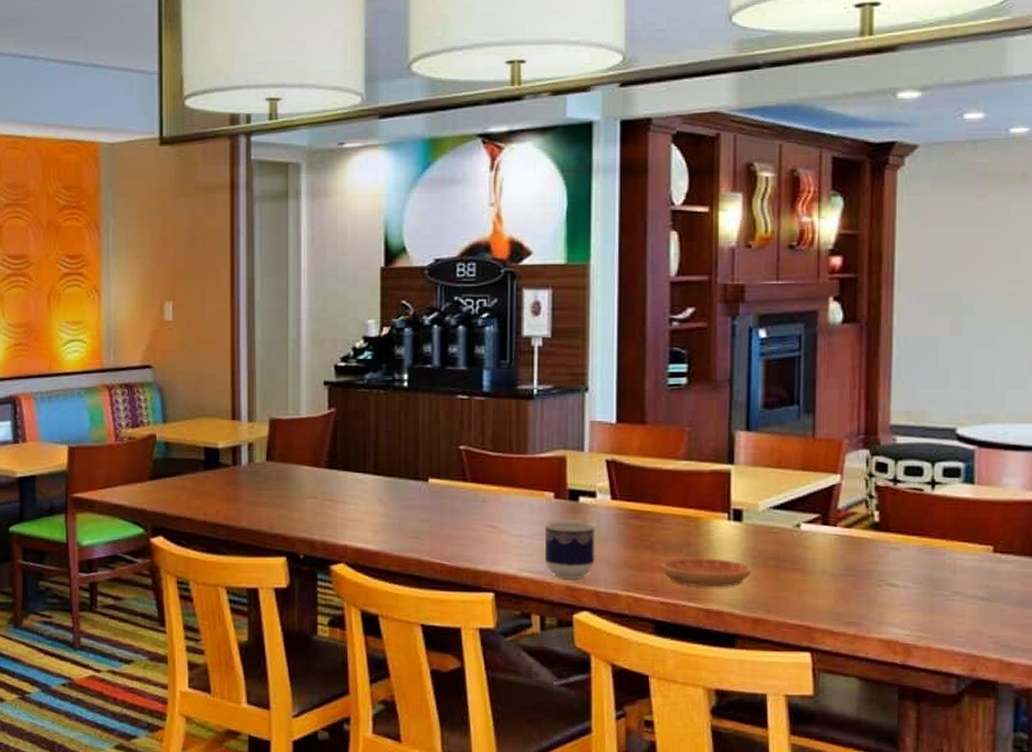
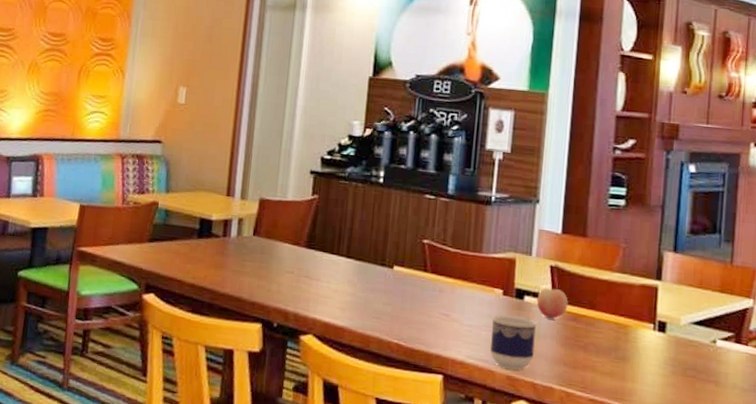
fruit: none [593,486,629,518] -> present [536,288,568,319]
saucer: present [661,558,752,588] -> none [592,360,672,391]

